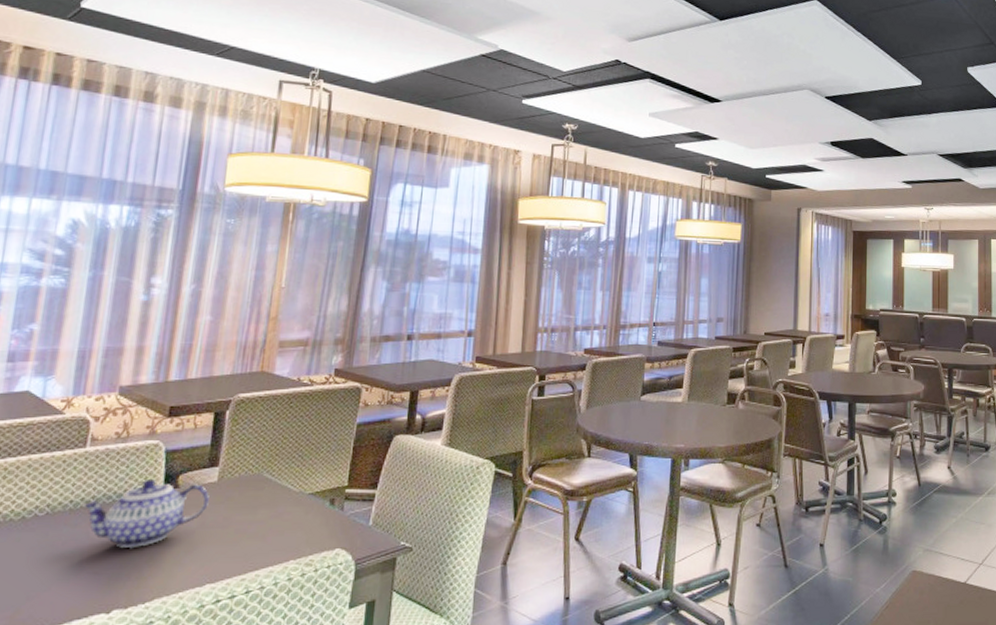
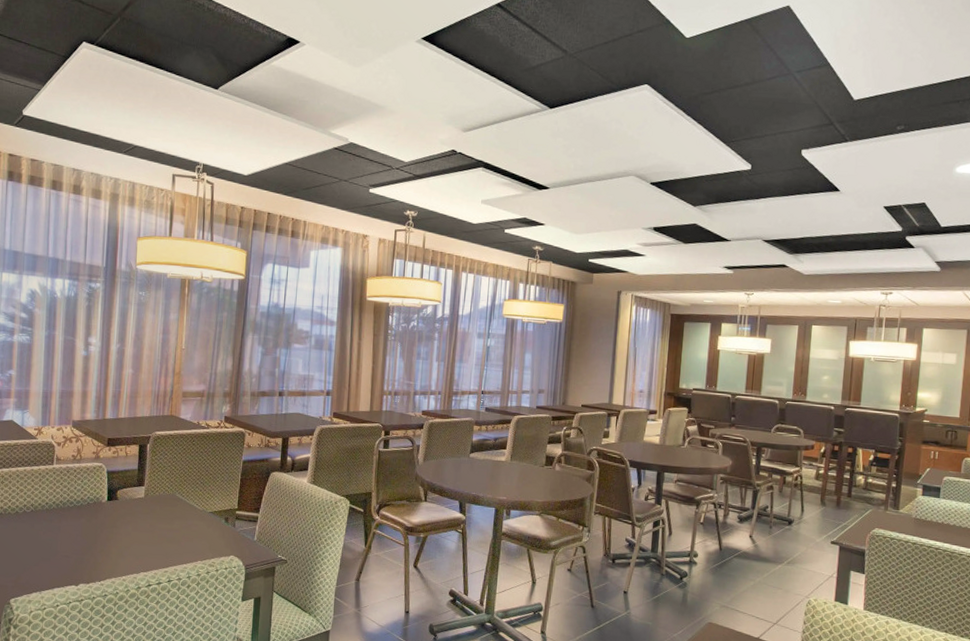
teapot: present [82,478,209,549] -> none [54,491,139,542]

